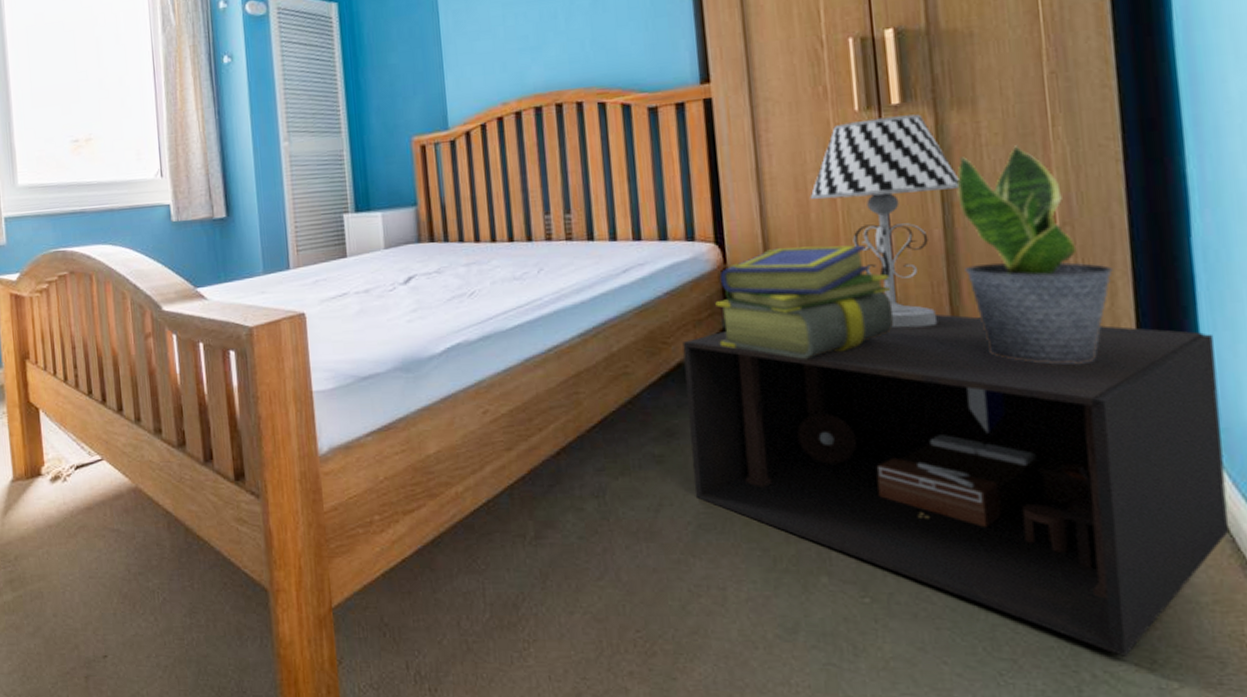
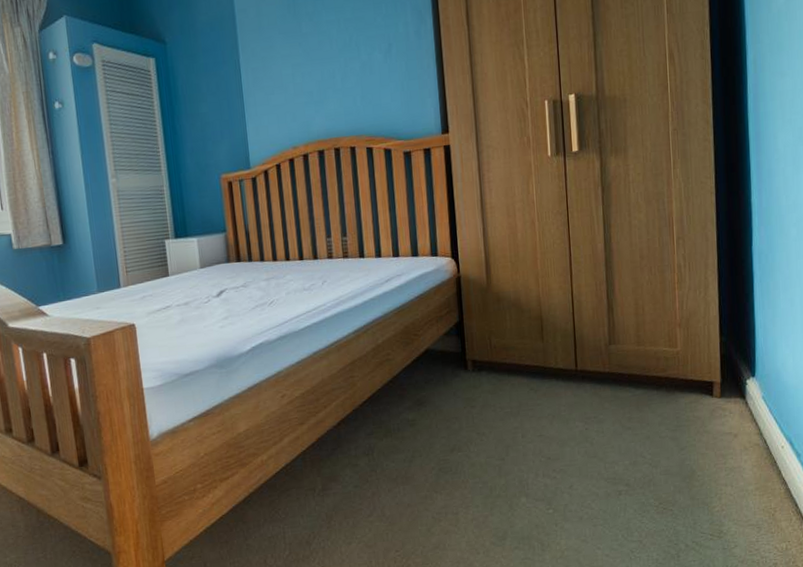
nightstand: present [682,314,1230,657] -> none [429,305,766,531]
stack of books: present [715,245,894,359] -> none [452,256,572,342]
table lamp: present [810,114,960,328] -> none [517,159,615,316]
potted plant: present [957,145,1115,365] -> none [613,182,708,337]

